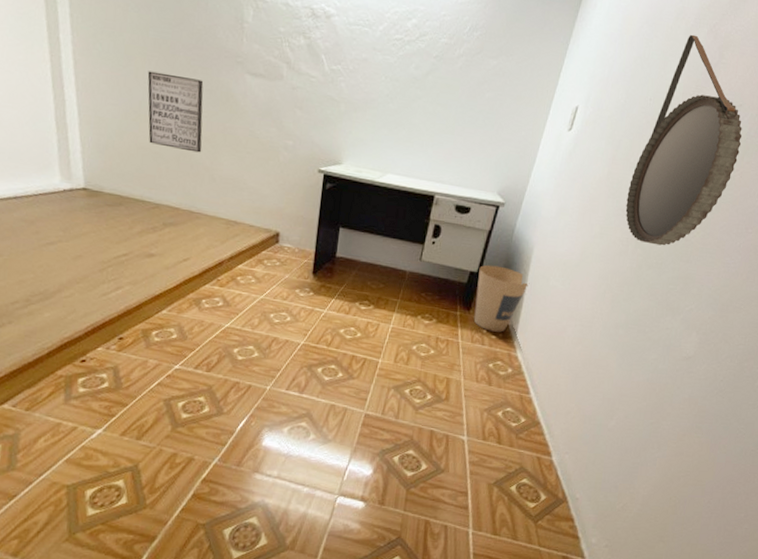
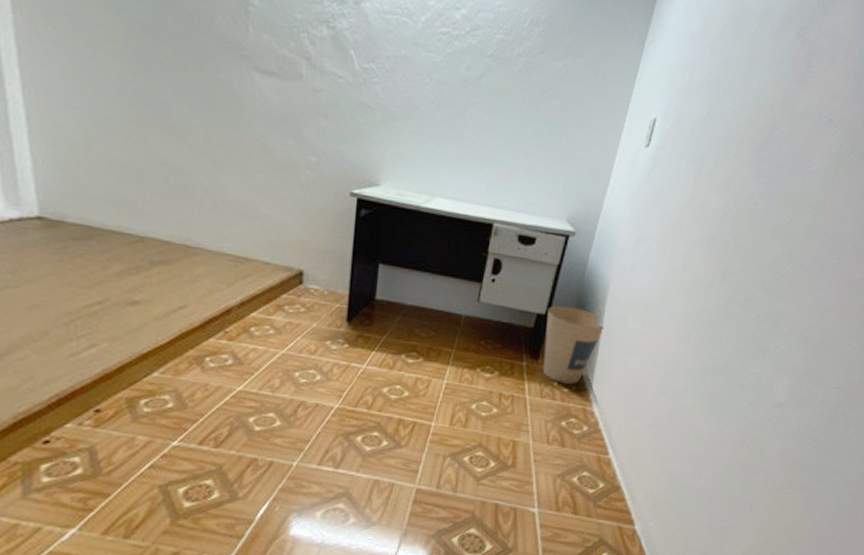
wall art: present [147,70,204,153] -> none [121,64,199,171]
home mirror: present [625,34,742,246] -> none [710,38,833,280]

